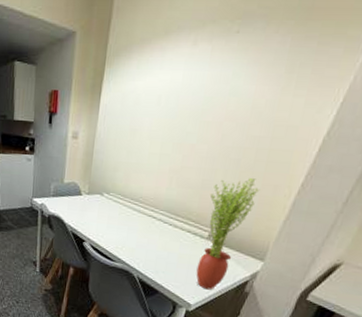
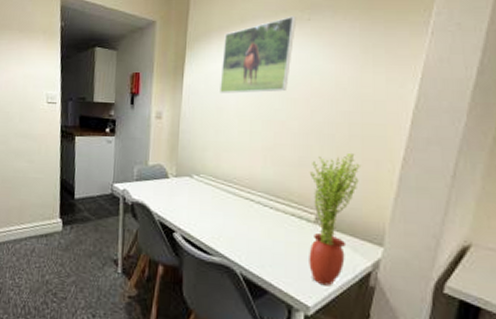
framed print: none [135,27,224,115] -> present [220,15,296,94]

